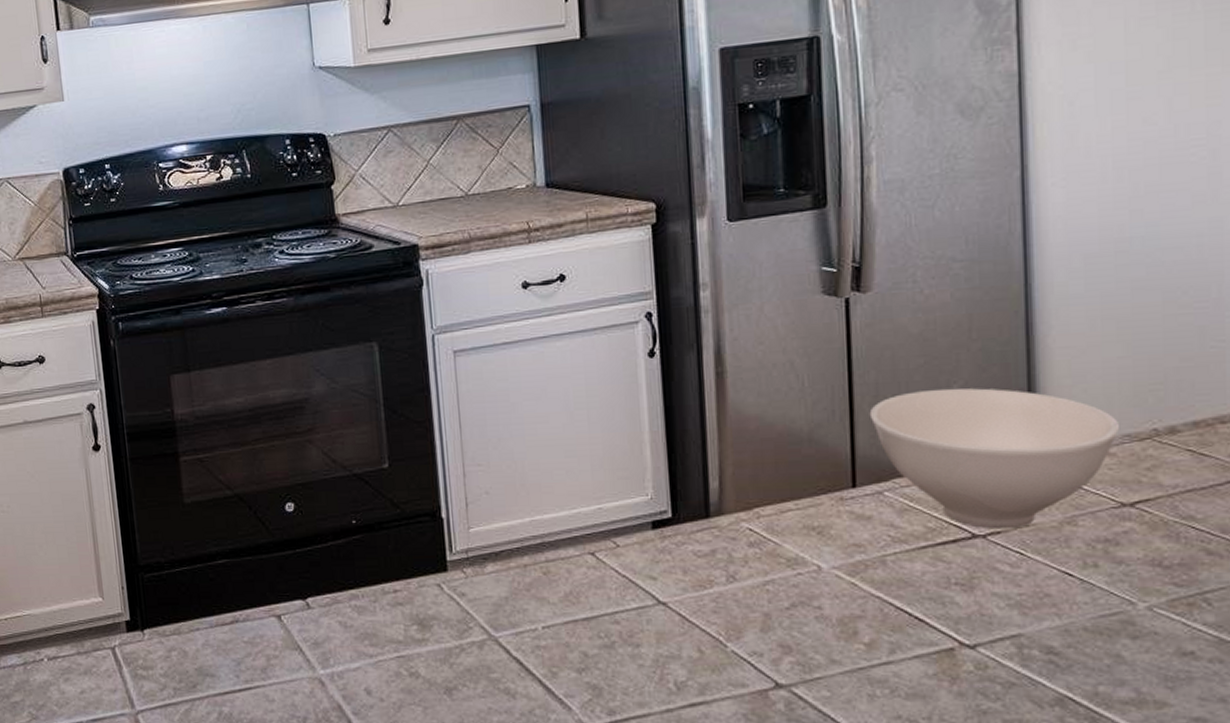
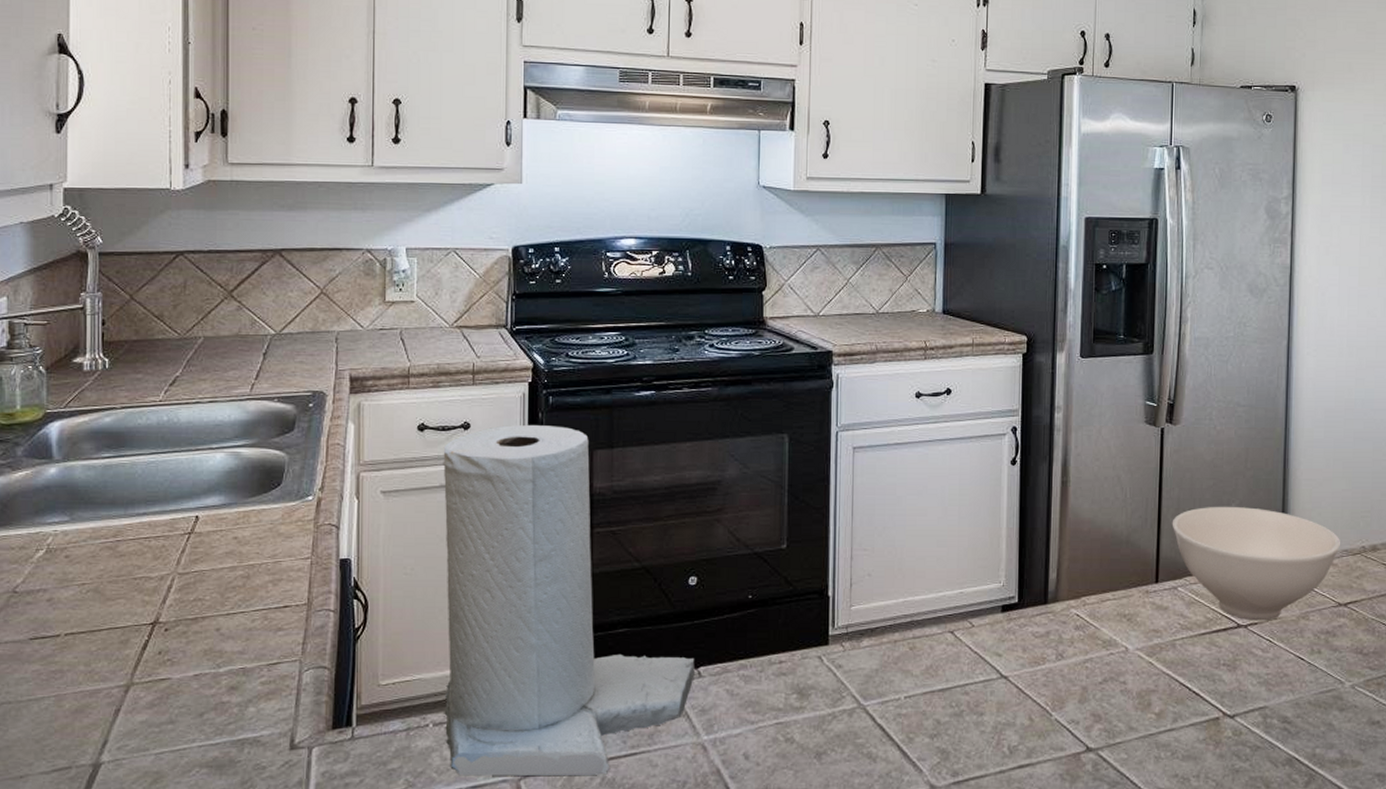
paper towel: none [22,352,303,711] -> present [443,424,695,776]

